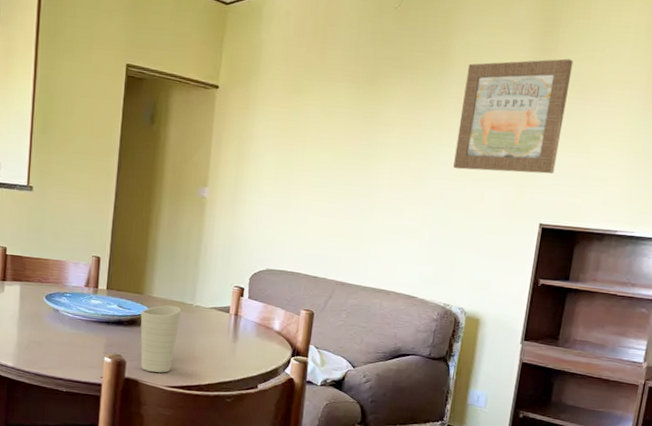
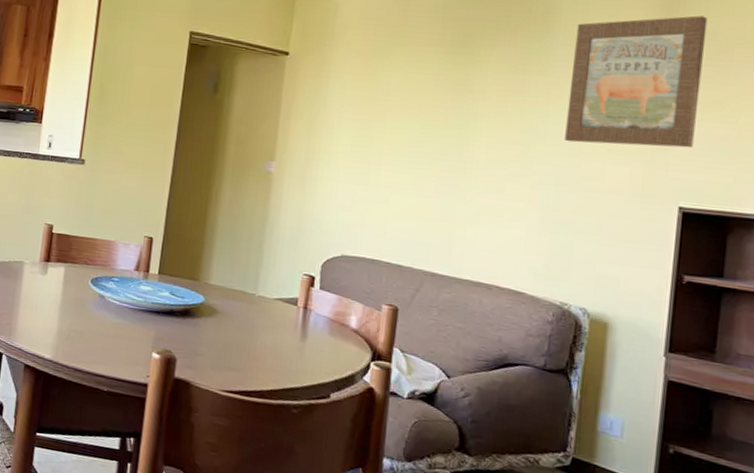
cup: present [140,305,182,373] -> none [193,294,242,374]

